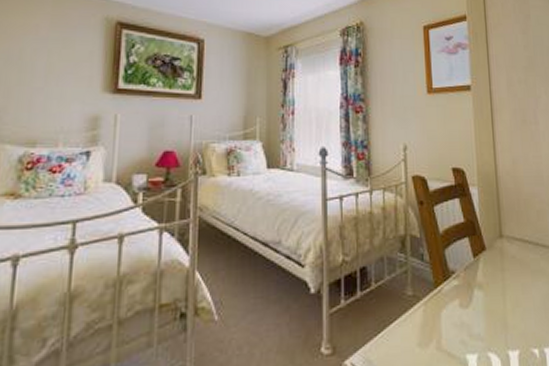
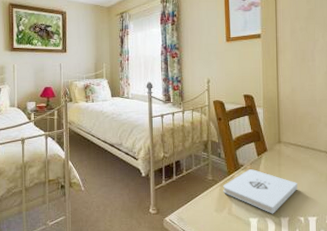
notepad: none [428,277,528,346] -> present [223,169,298,214]

